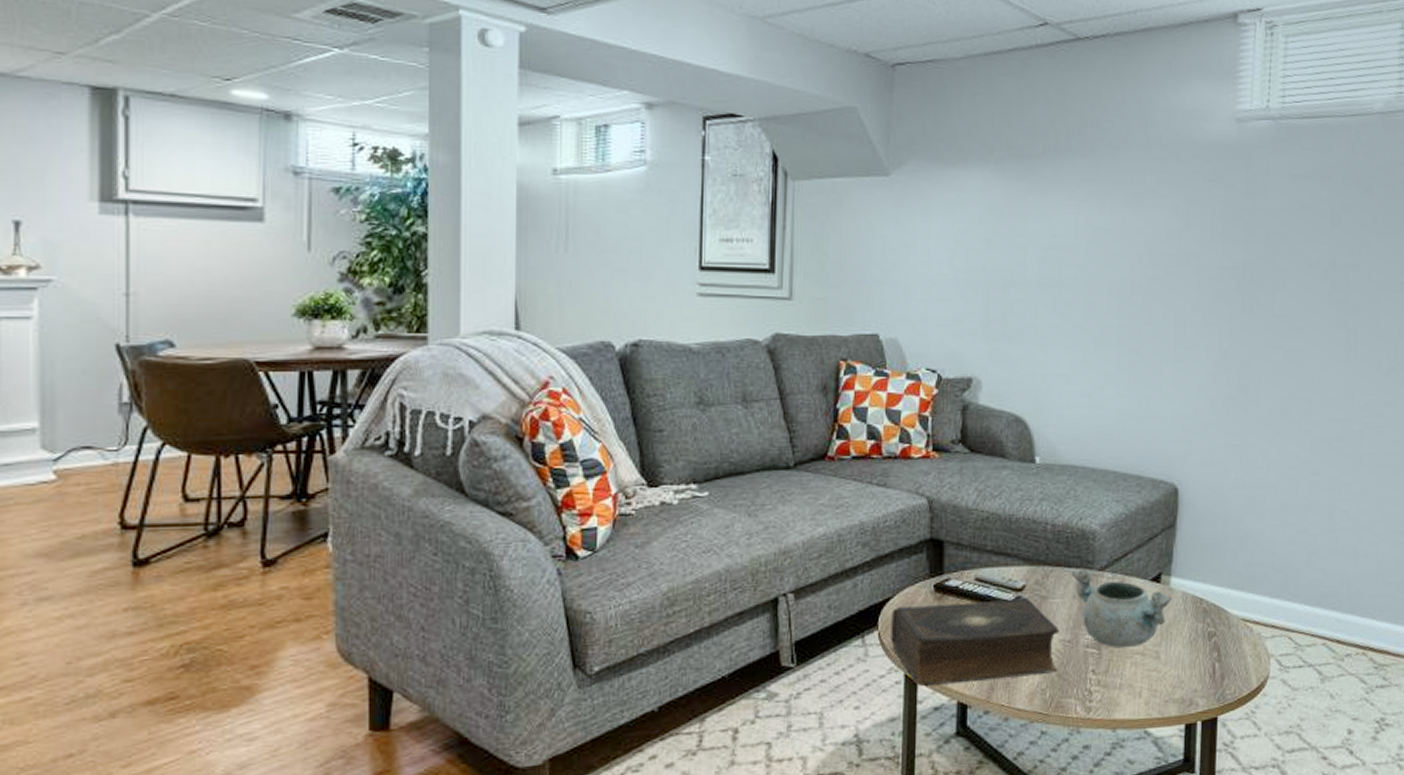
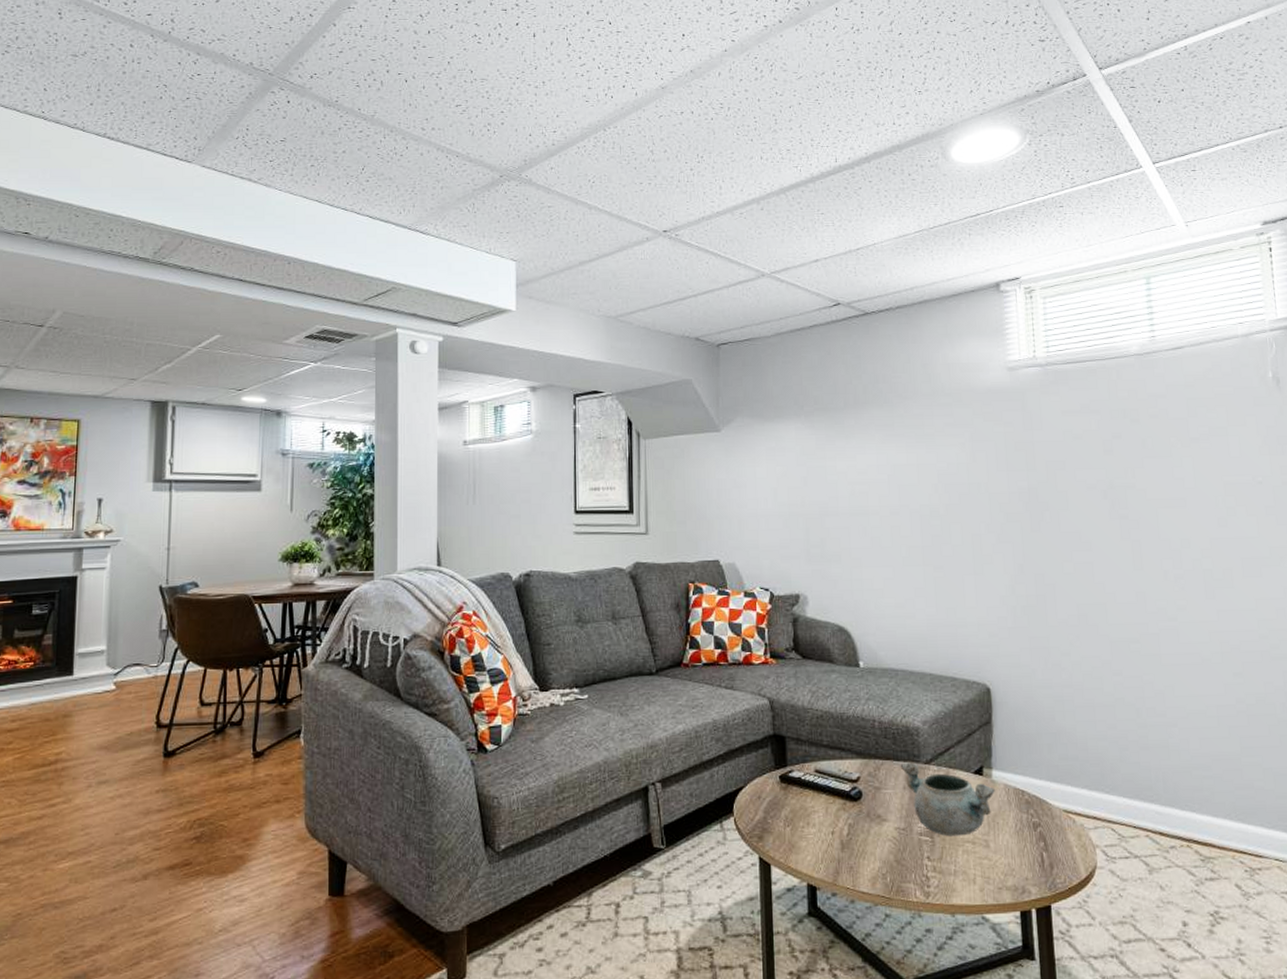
book: present [891,597,1059,687] -> none [744,787,896,869]

